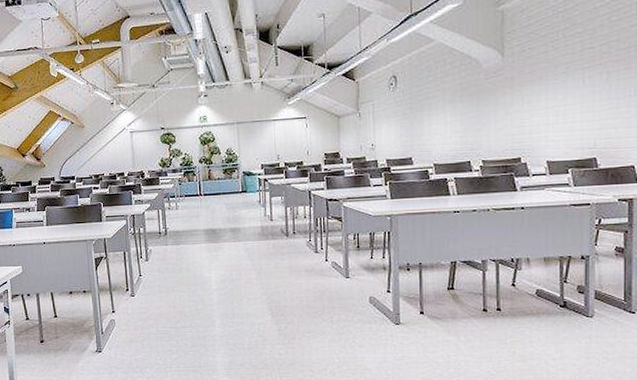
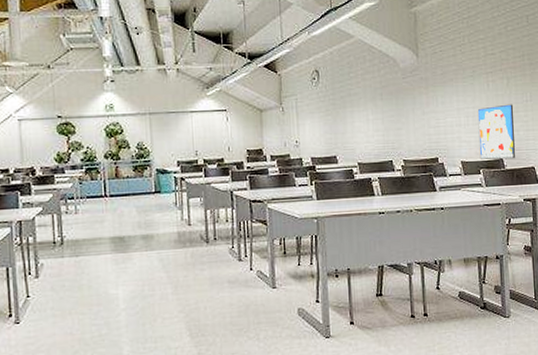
wall art: none [569,100,612,159] -> present [477,104,515,160]

